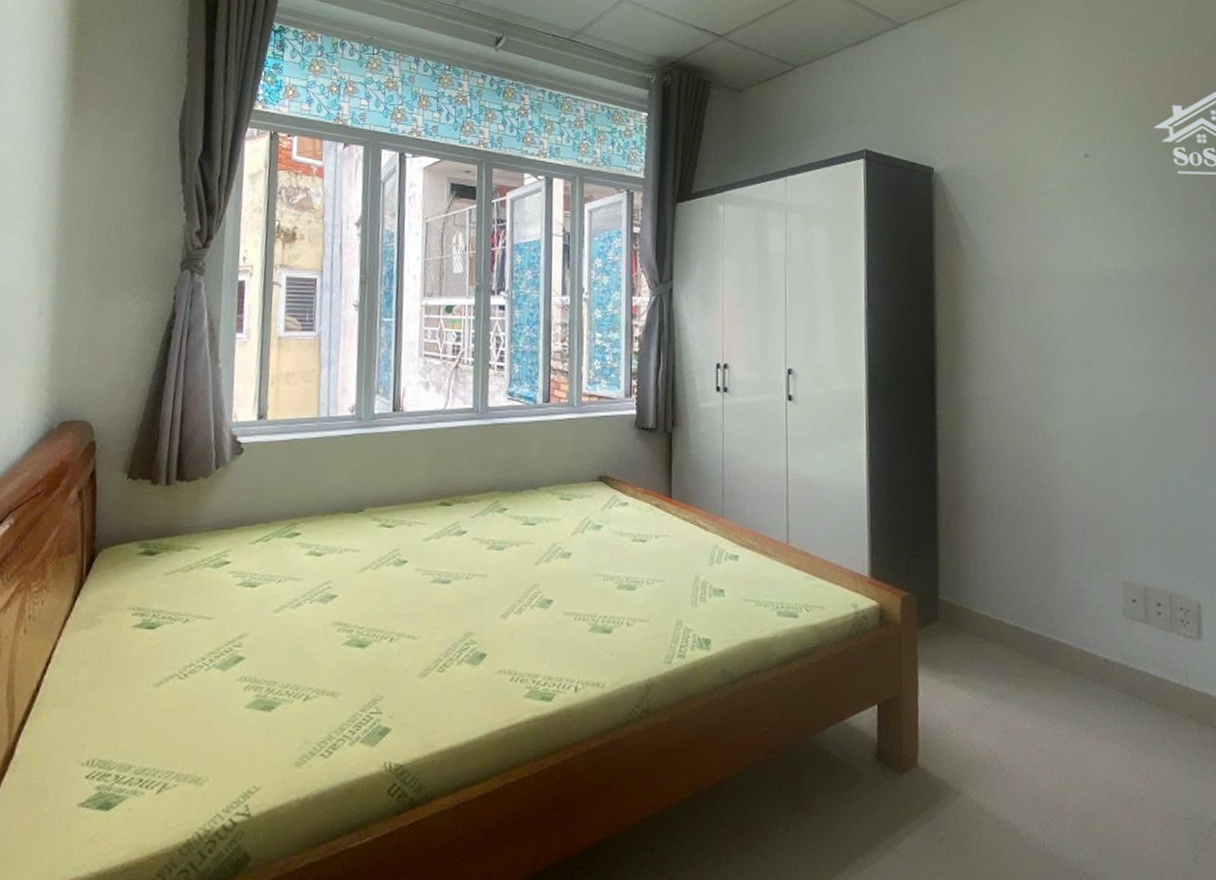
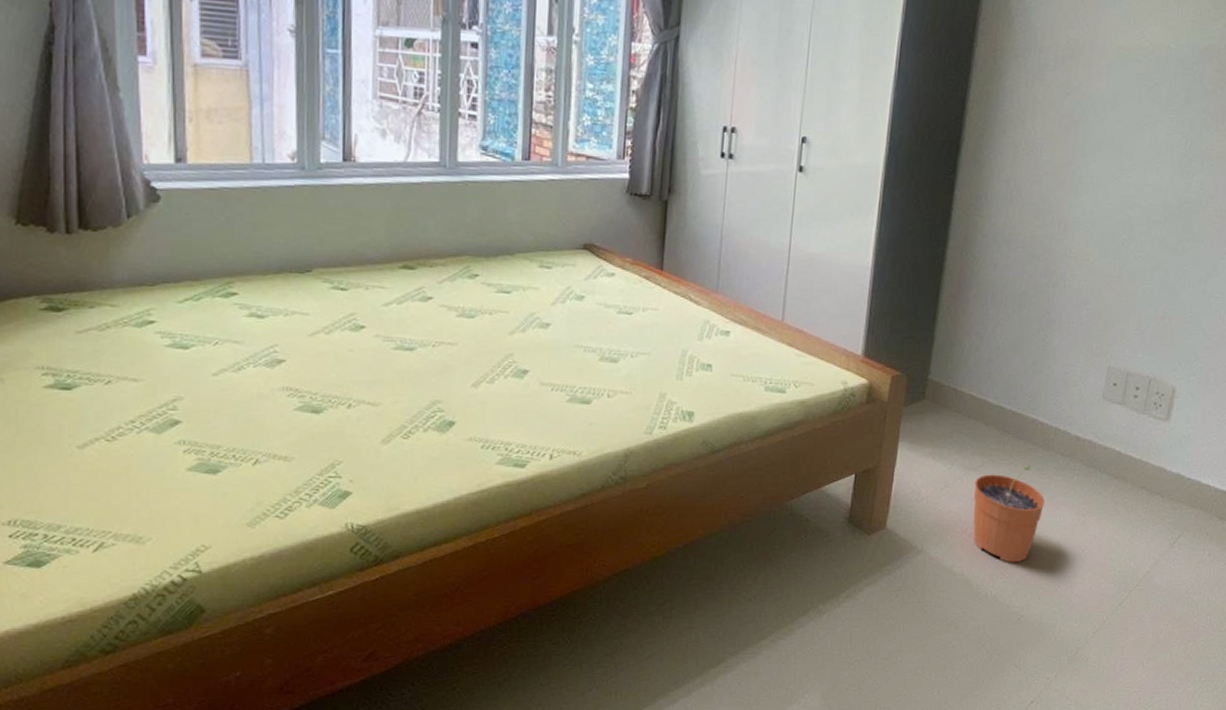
plant pot: none [1004,692,1084,808] -> present [973,465,1045,563]

